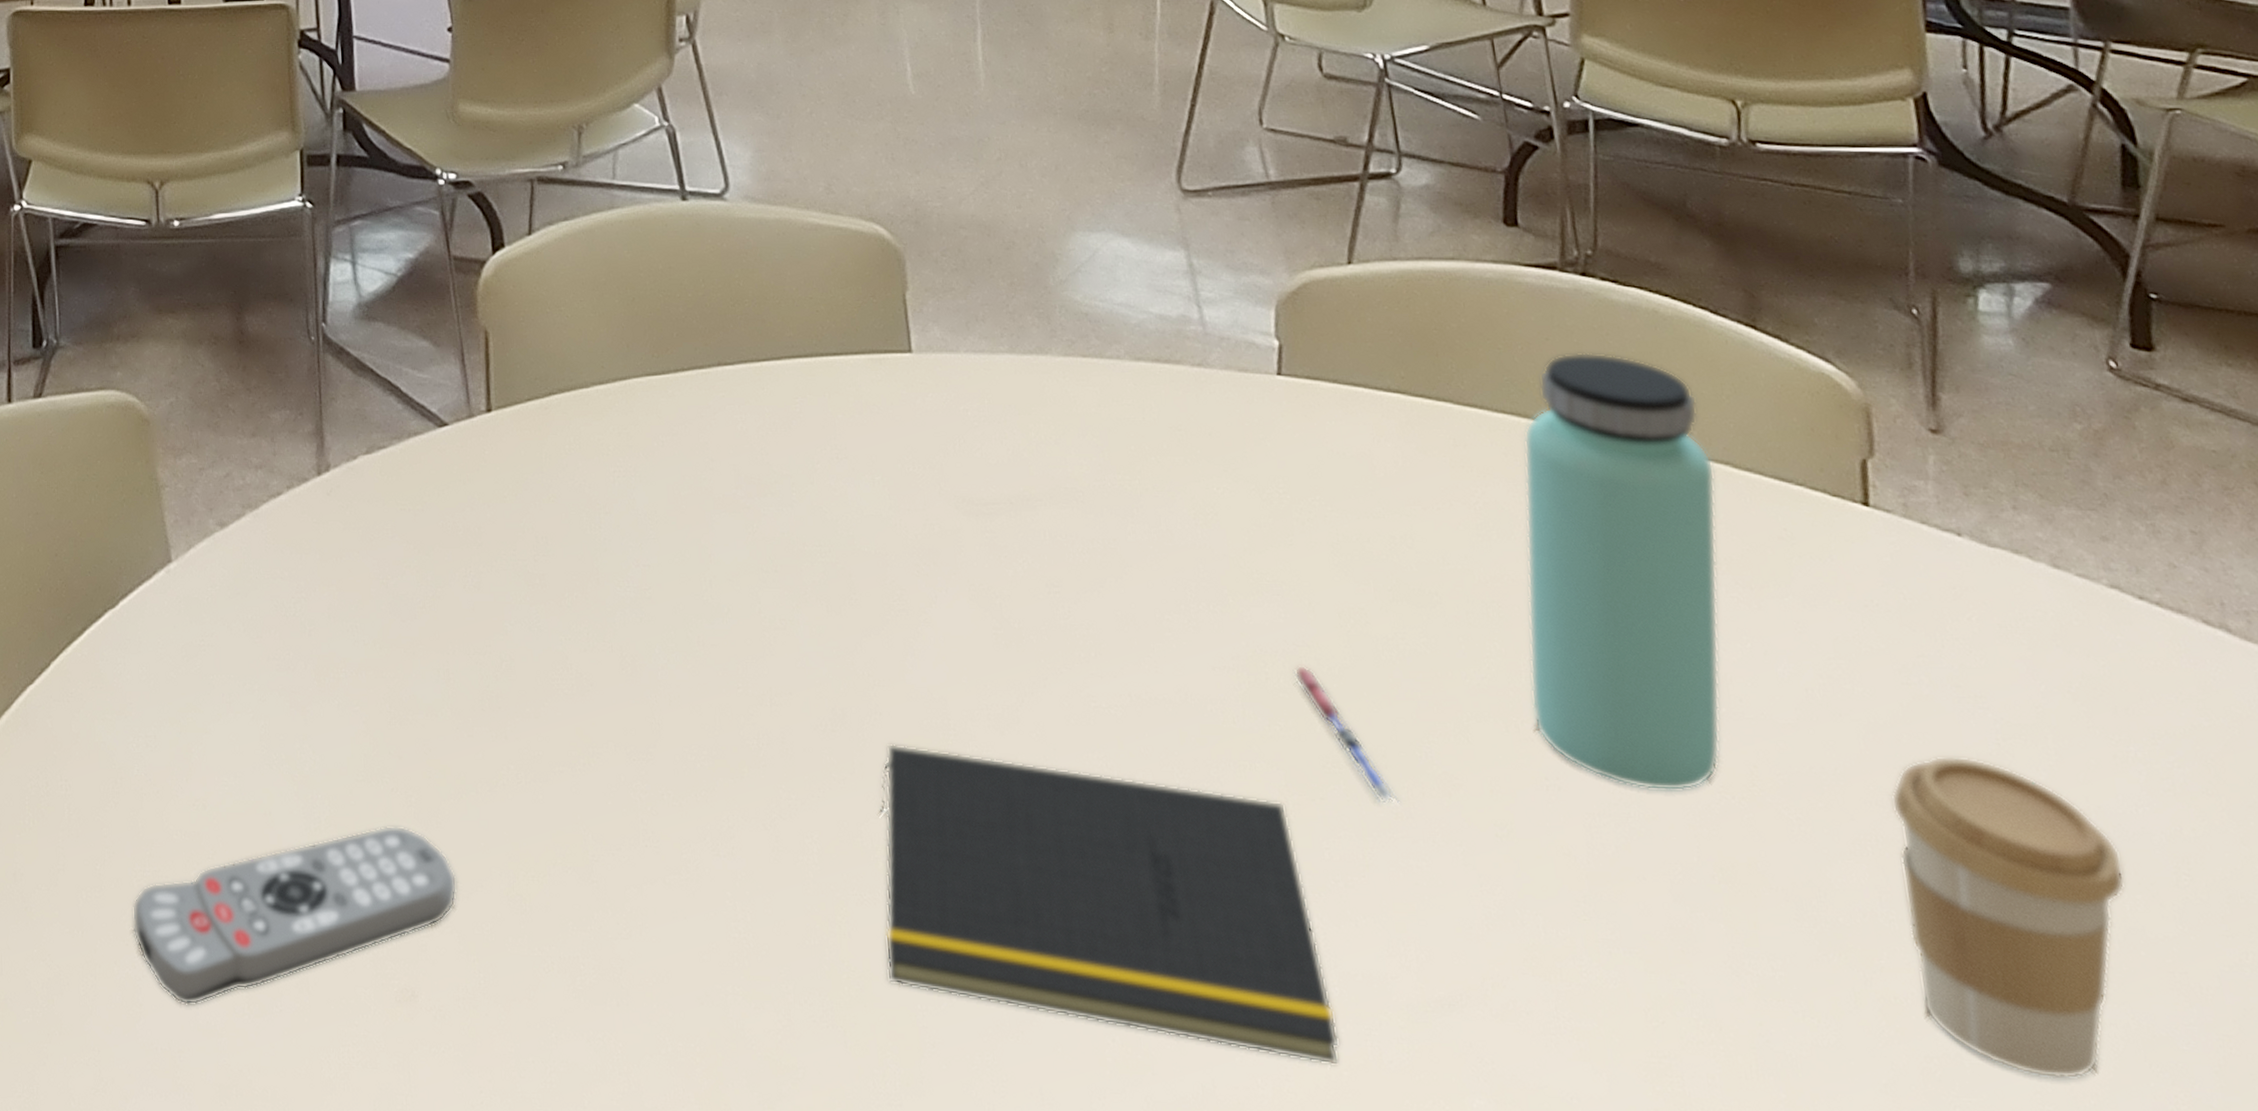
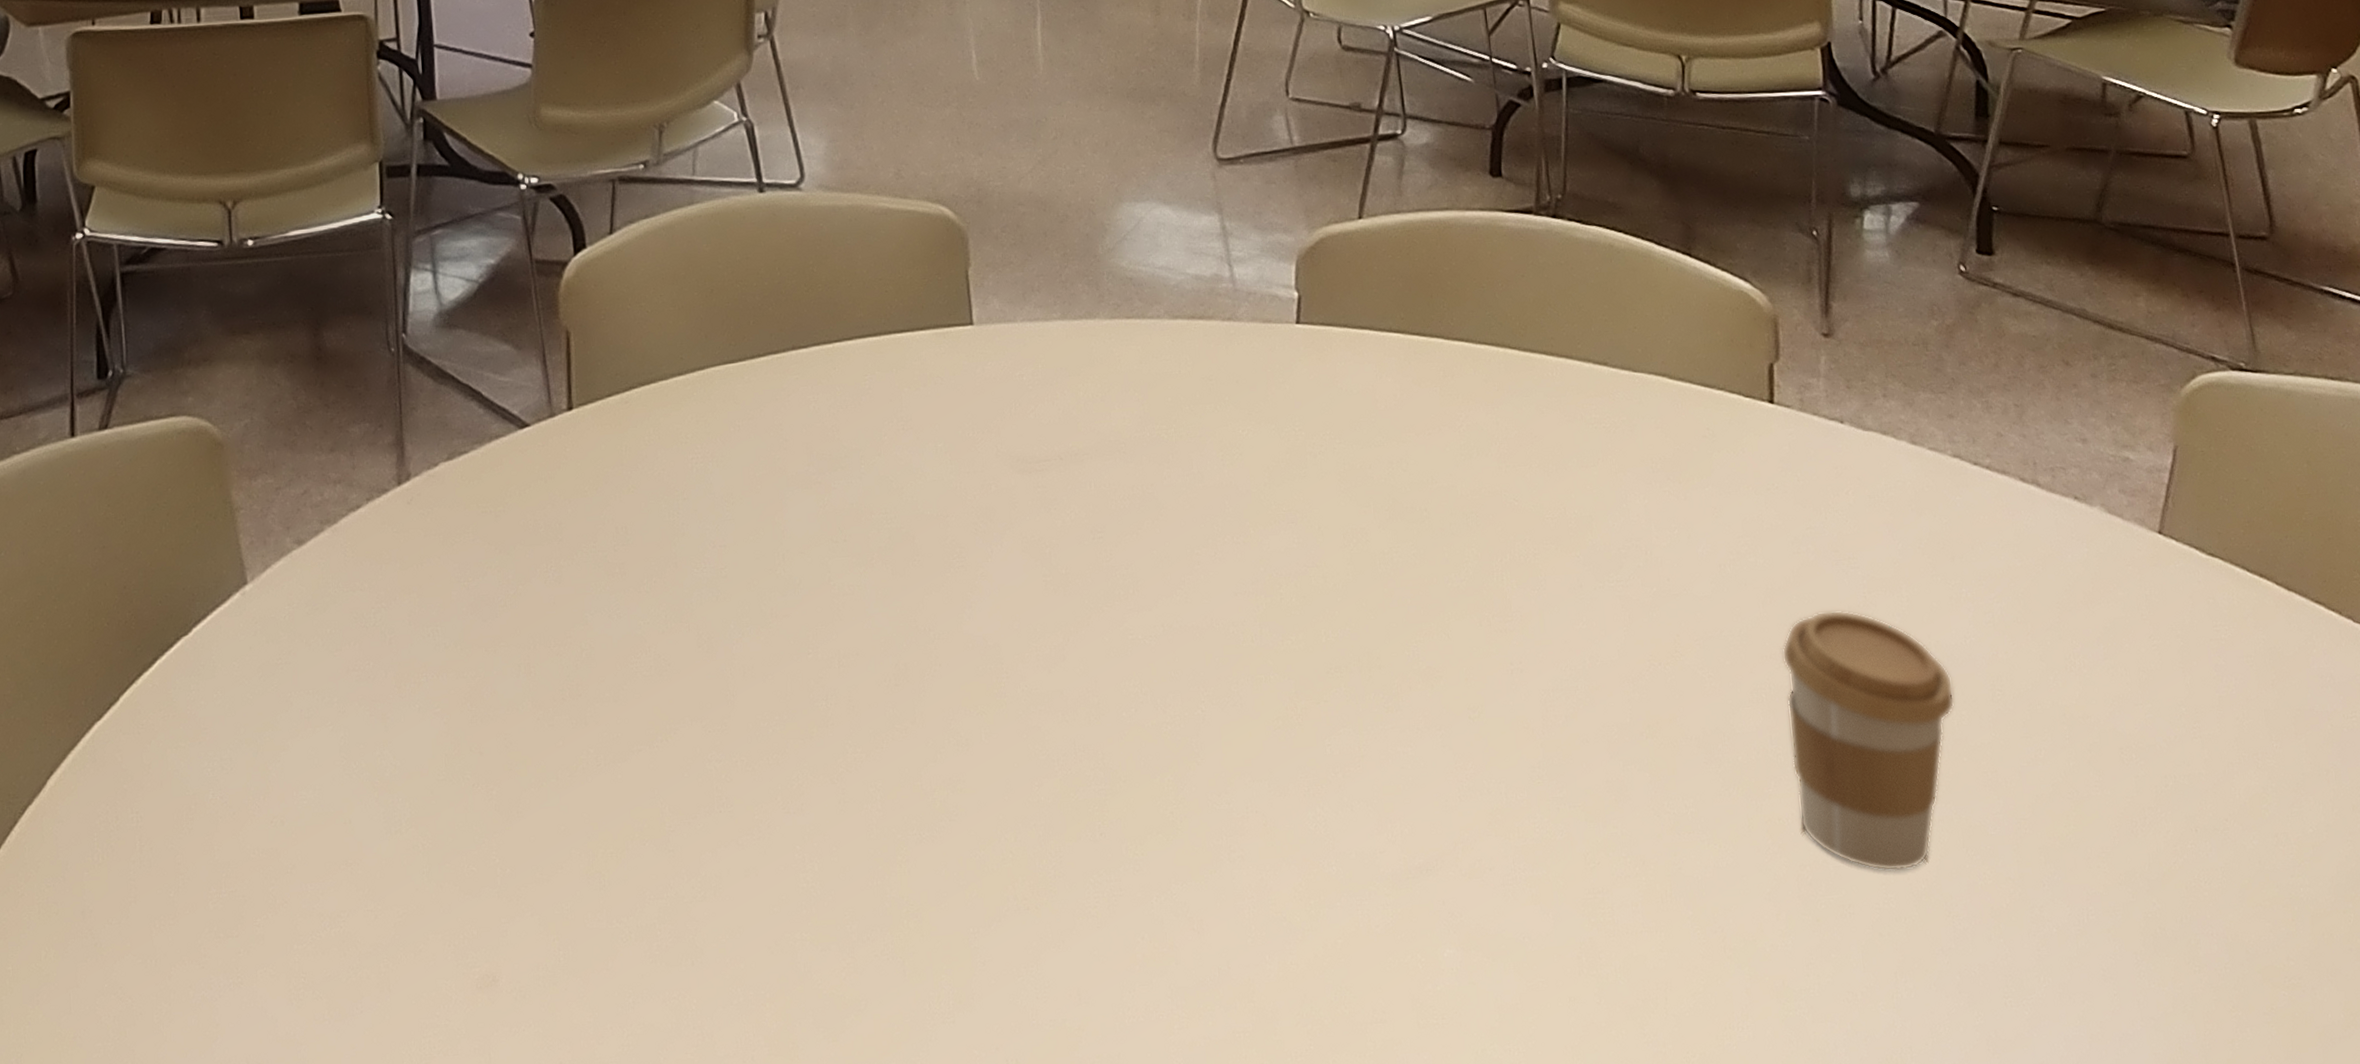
remote control: present [132,825,458,1006] -> none [207,819,538,1020]
notepad: present [880,743,1340,1066] -> none [938,691,1336,937]
pen: present [1292,664,1400,804] -> none [1303,583,1391,699]
bottle: present [1523,352,1721,792] -> none [1500,285,1655,665]

